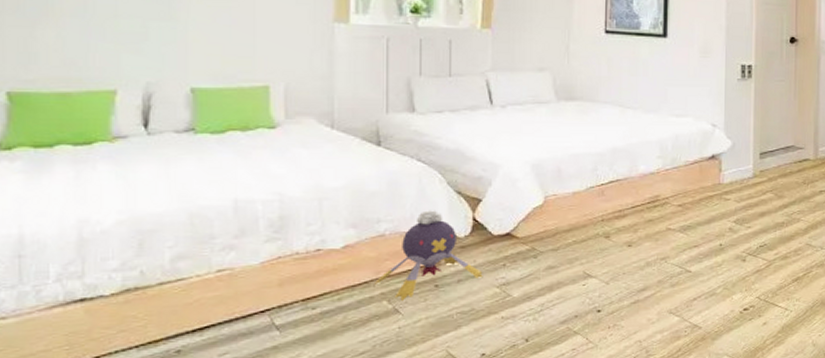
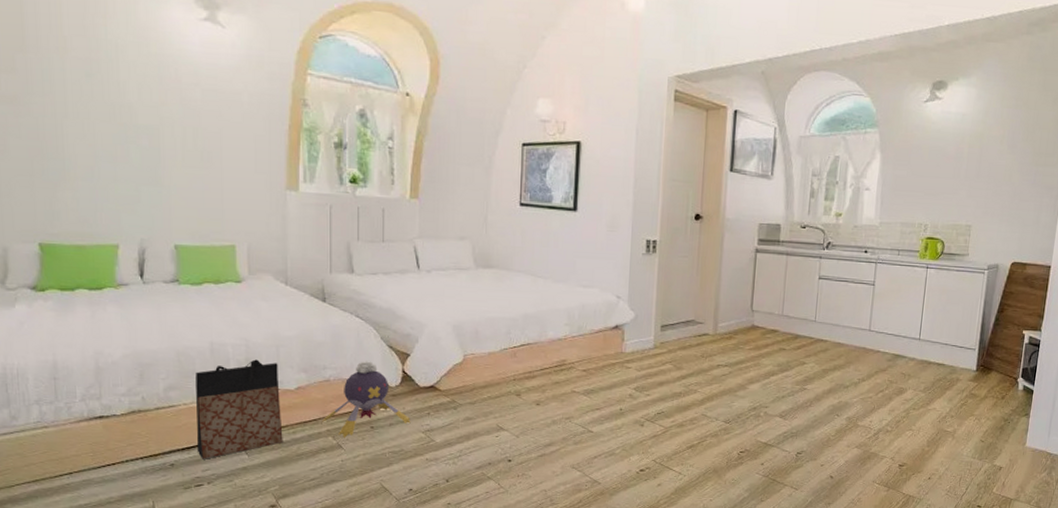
bag: none [212,216,325,341] -> present [196,359,283,459]

